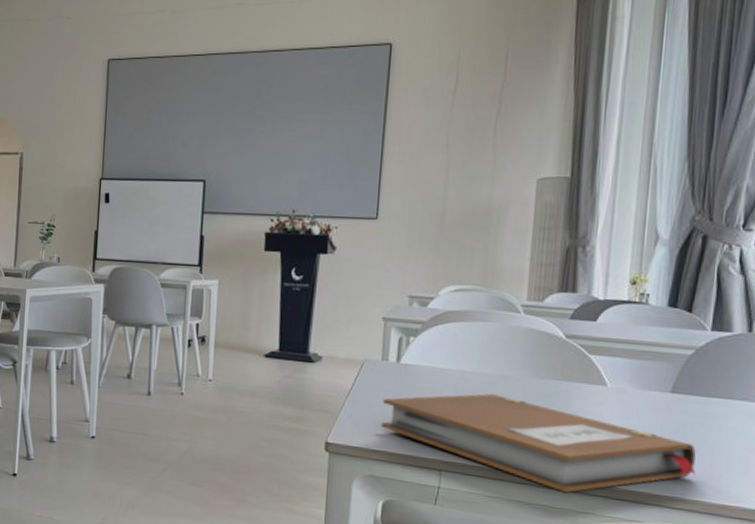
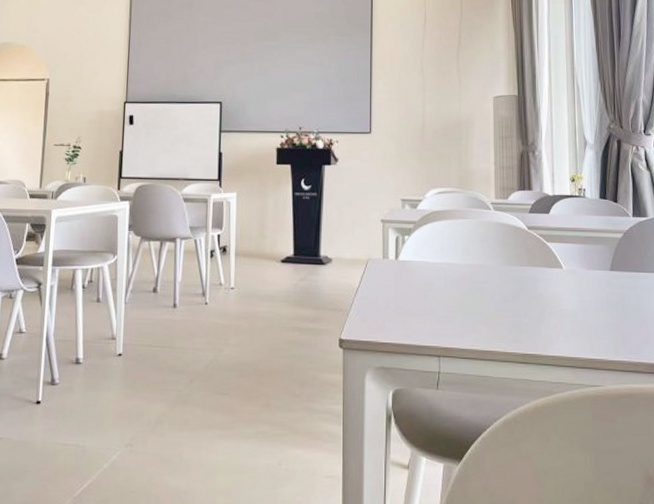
notebook: present [380,393,696,493] -> none [386,283,636,367]

